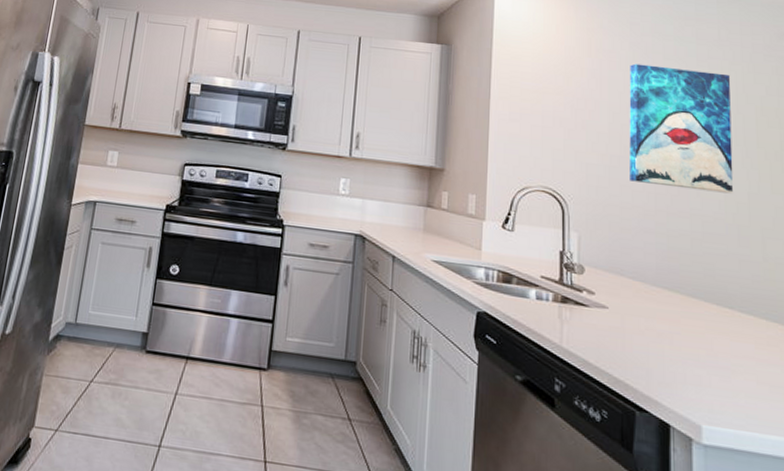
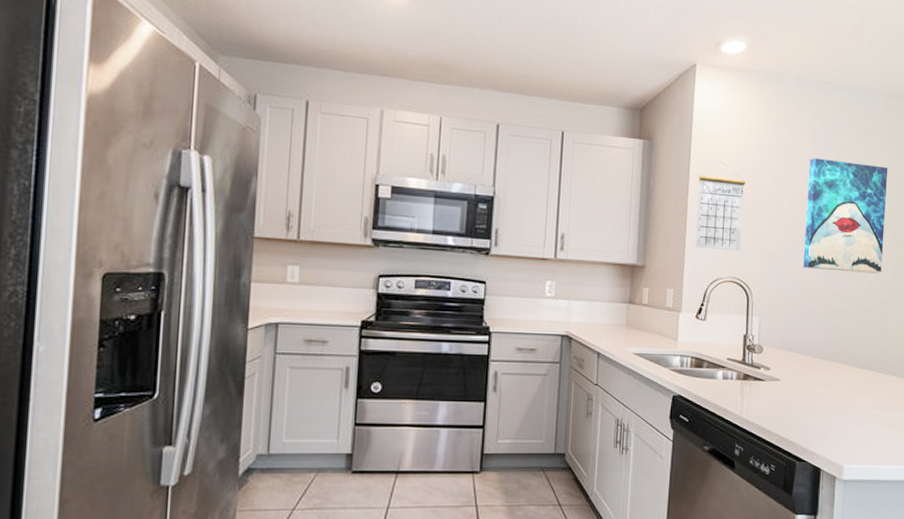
calendar: none [499,67,554,160] -> present [695,162,745,252]

